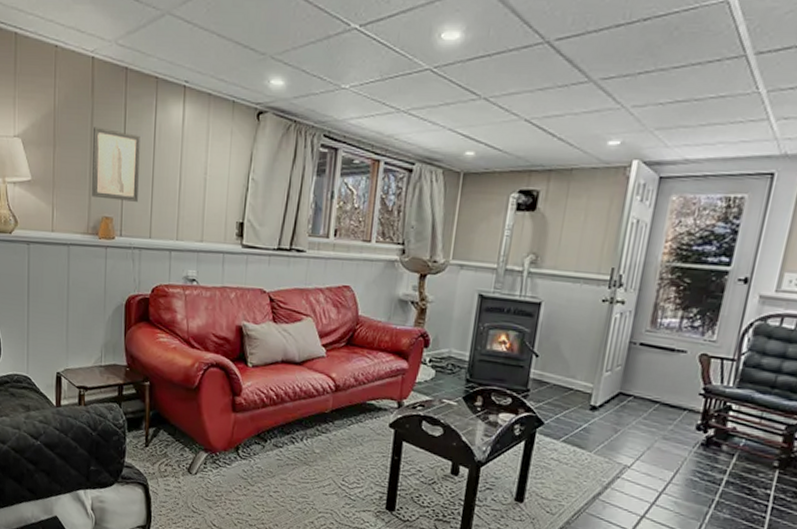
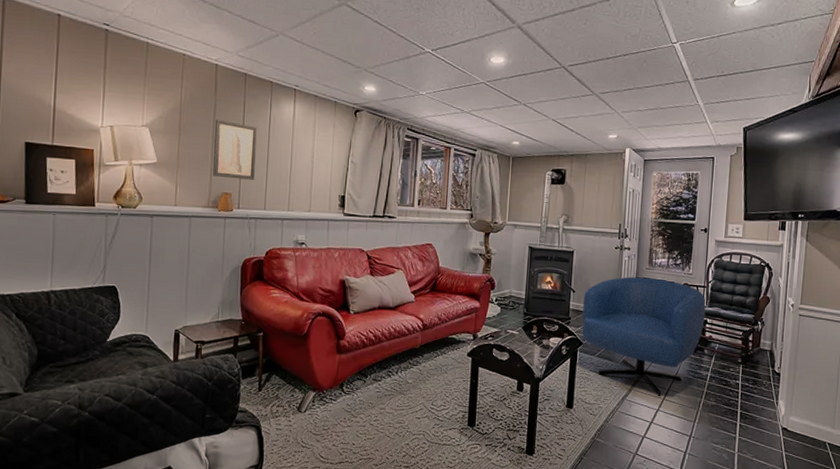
armchair: none [544,340,734,500] -> present [582,276,706,396]

